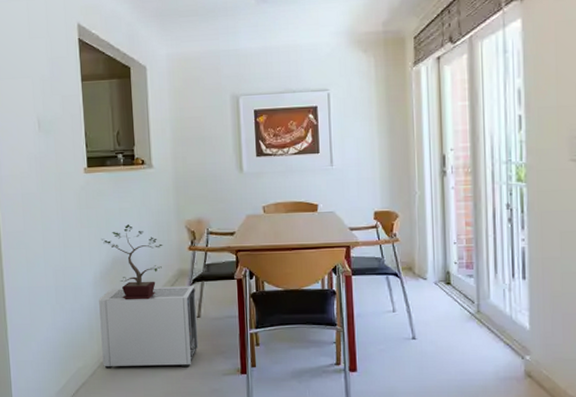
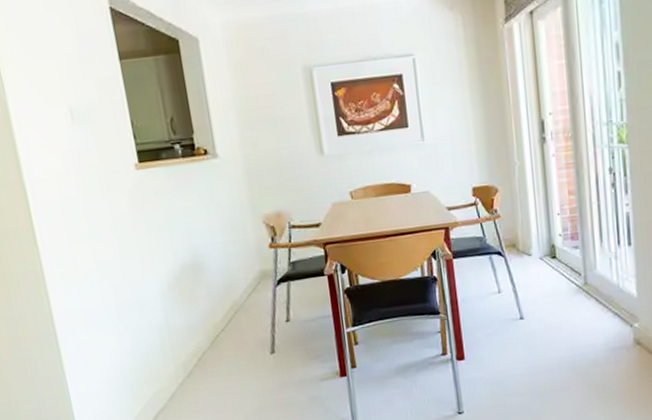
air purifier: present [99,286,199,369] -> none [169,287,291,389]
potted plant: present [101,224,163,300] -> none [164,225,241,311]

